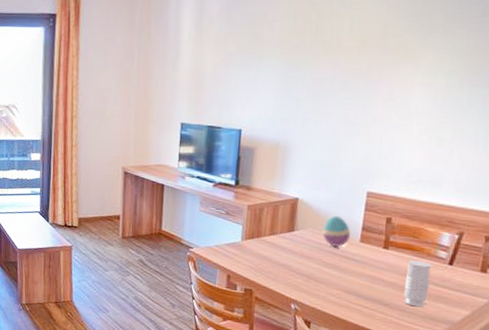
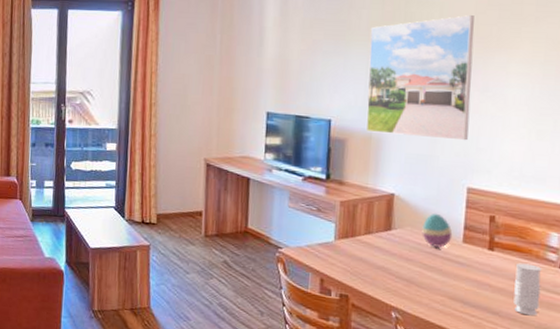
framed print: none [274,27,384,148] -> present [366,15,474,141]

